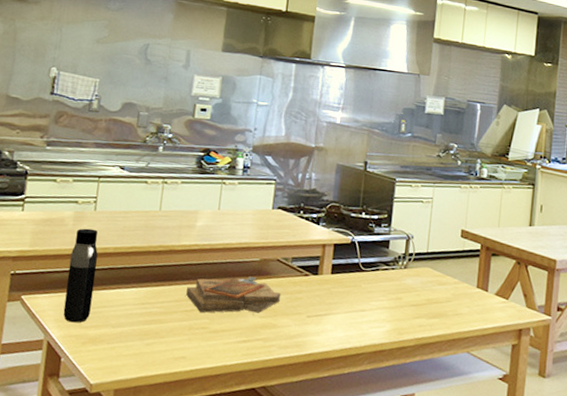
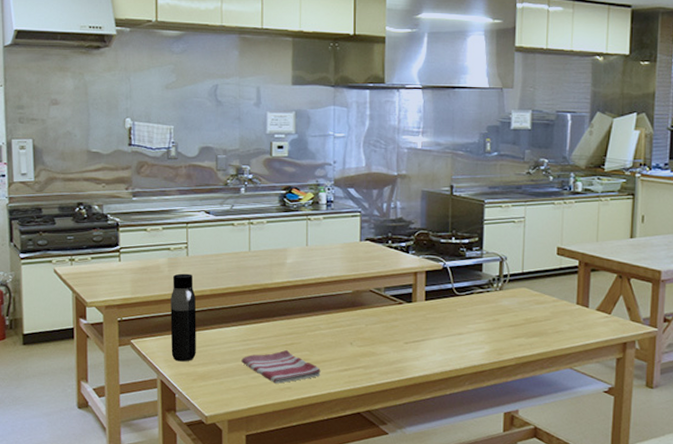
dish towel: none [137,316,219,352] -> present [241,349,321,384]
clipboard: present [186,276,281,313] -> none [284,308,377,345]

